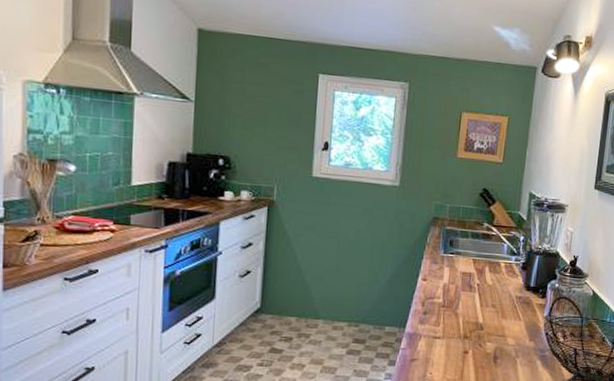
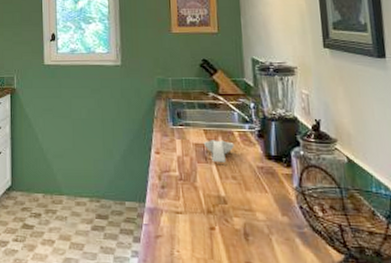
spoon rest: none [470,269,499,292] -> present [203,140,234,163]

